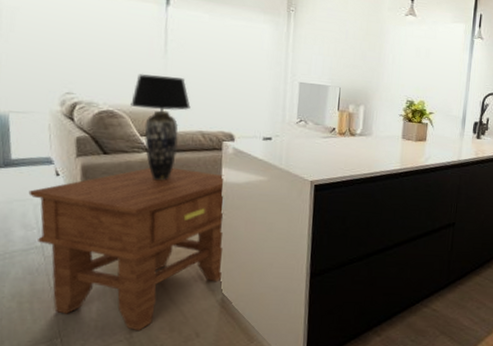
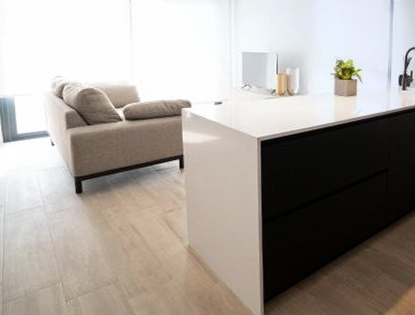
side table: present [28,167,225,331] -> none [32,133,188,275]
table lamp: present [130,73,191,181] -> none [106,55,154,145]

